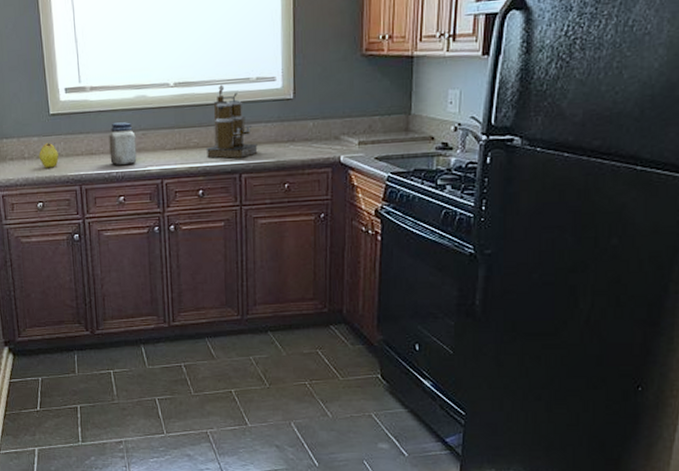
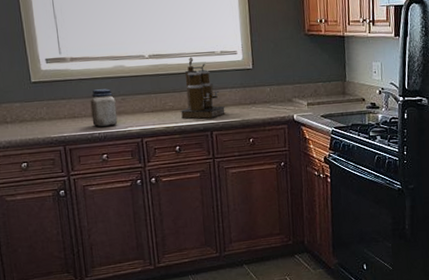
fruit: present [39,143,59,168] -> none [21,108,42,131]

